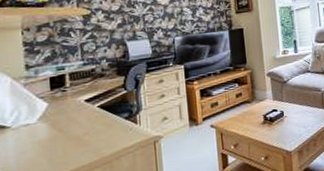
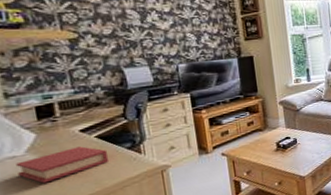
book: none [29,115,109,151] -> present [16,146,110,184]

